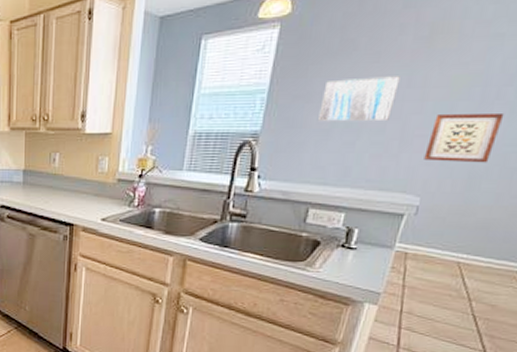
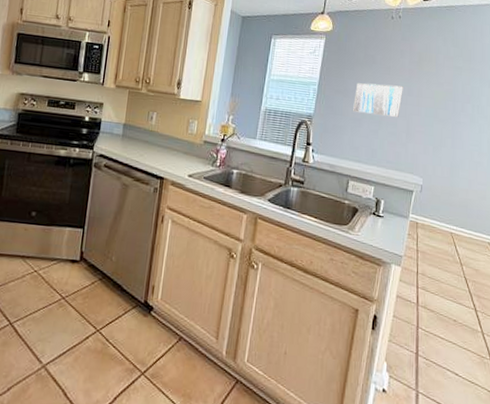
wall art: present [424,114,505,163] -> none [422,117,467,157]

